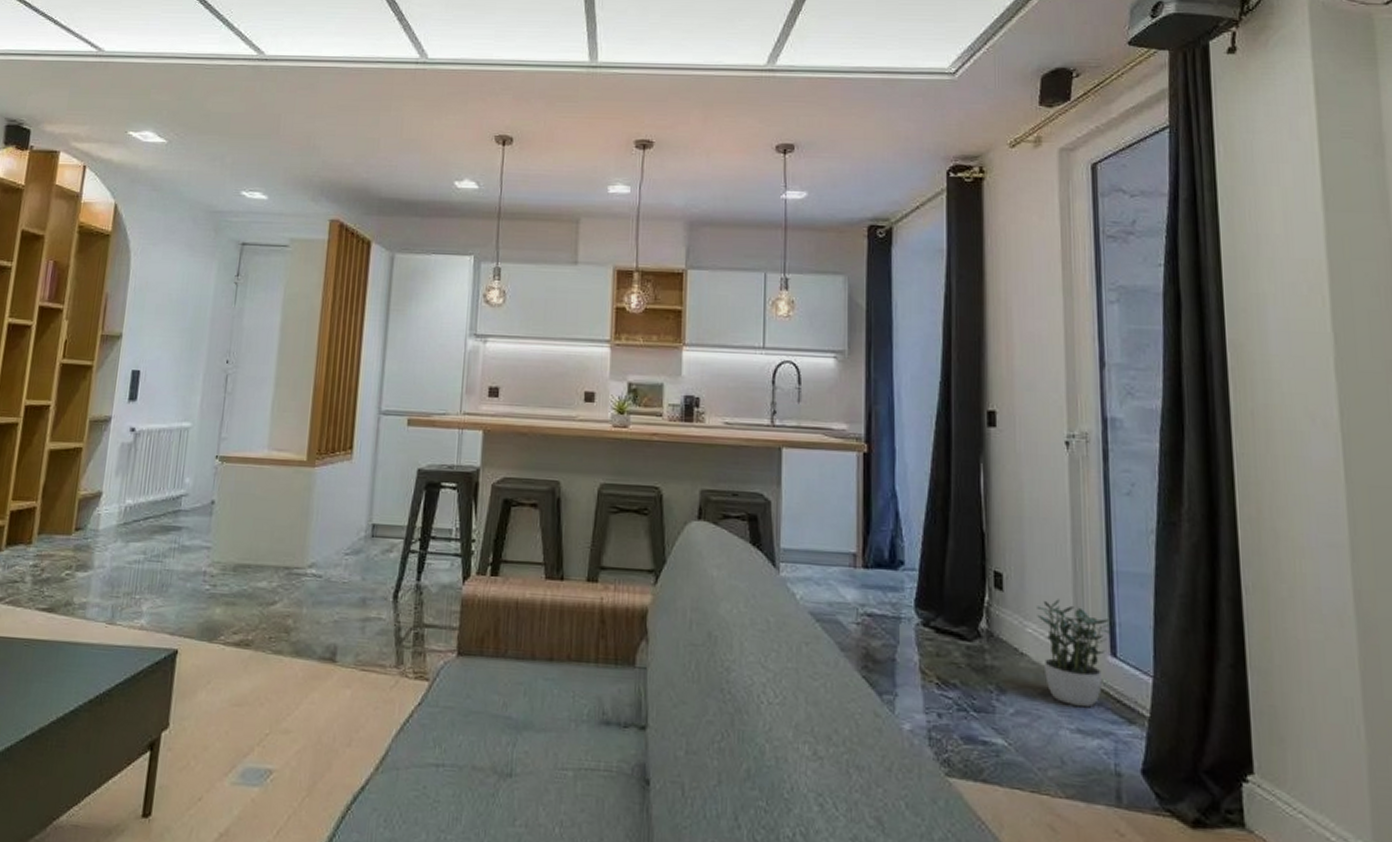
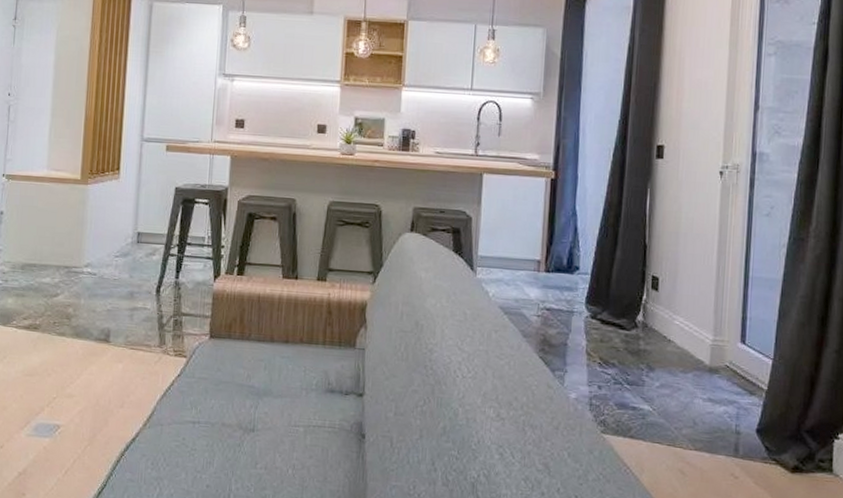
potted plant: present [1037,599,1111,707] -> none [684,298,744,382]

